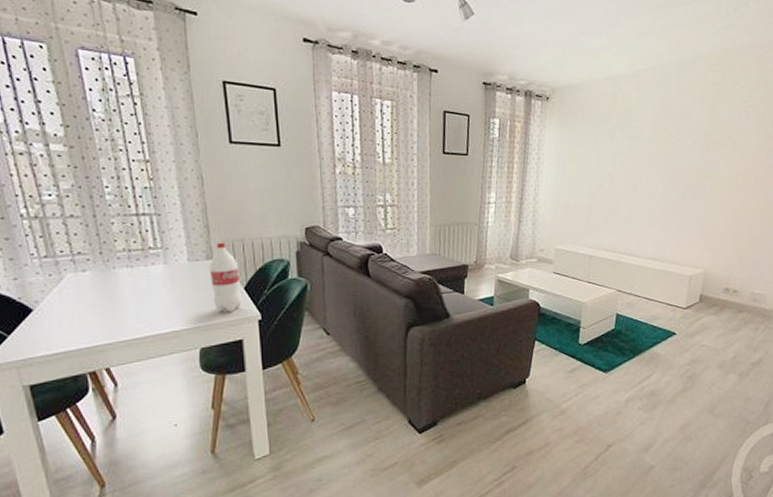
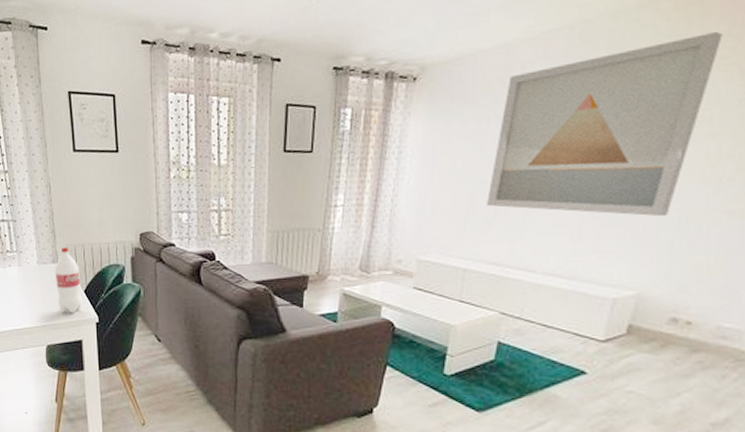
wall art: none [604,83,743,214] -> present [487,31,723,217]

